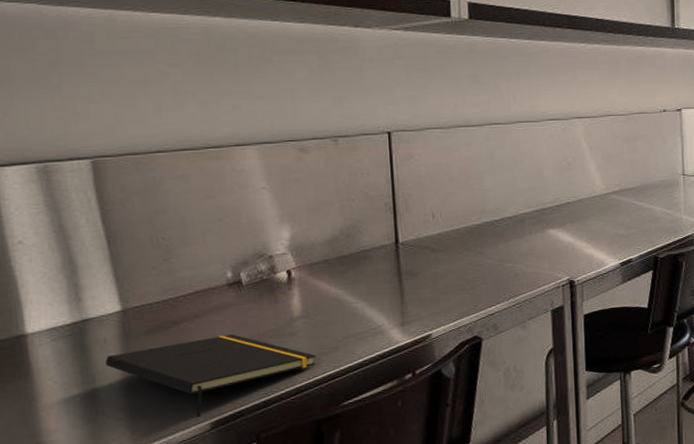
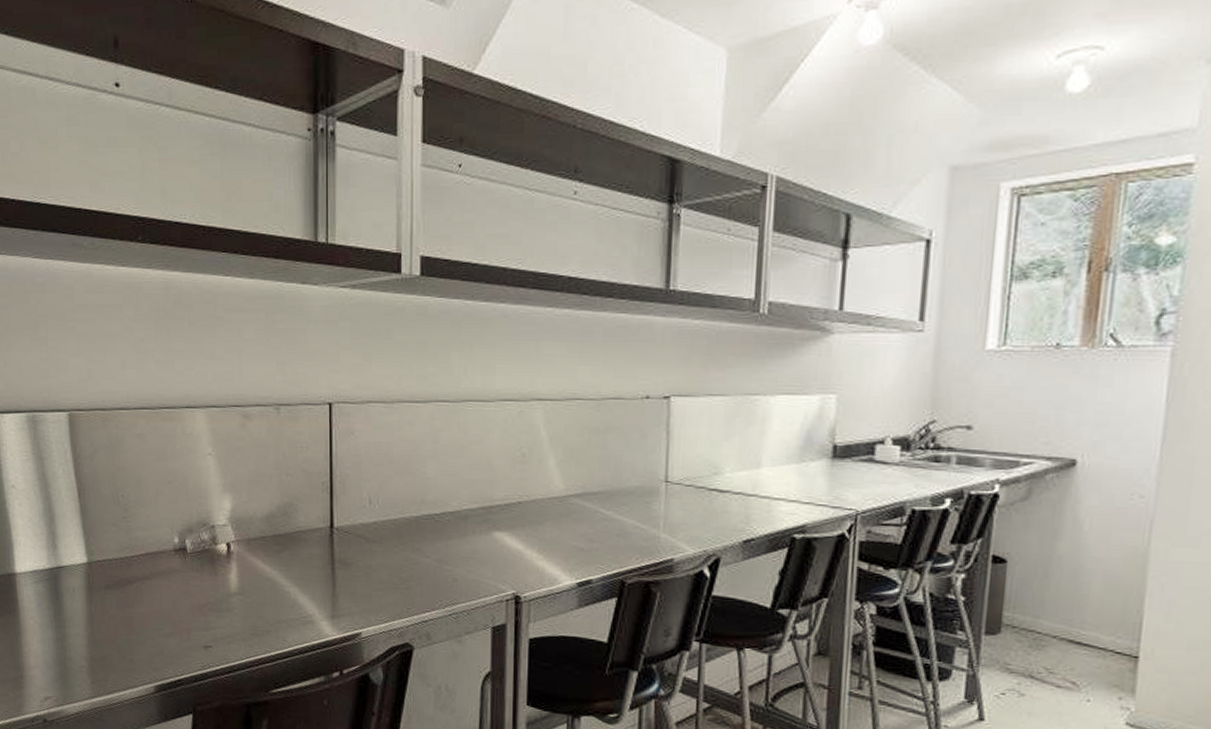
notepad: present [105,334,316,418] -> none [74,600,249,679]

